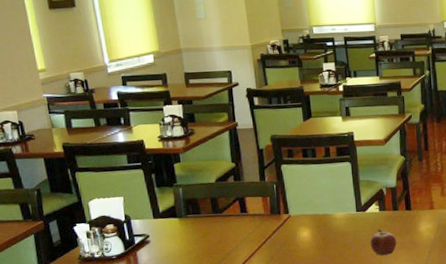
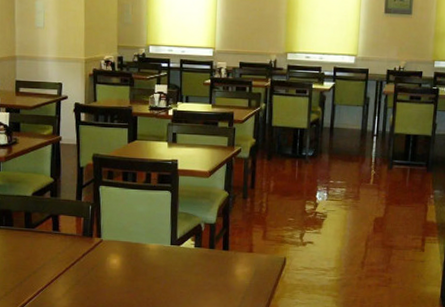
fruit: present [370,229,397,256] -> none [181,266,210,295]

